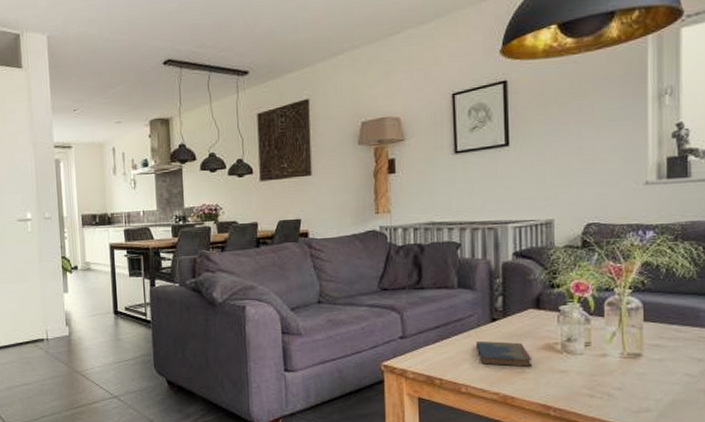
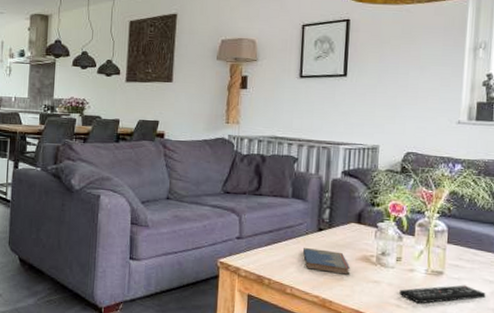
remote control: none [592,366,694,392] -> present [399,285,486,304]

